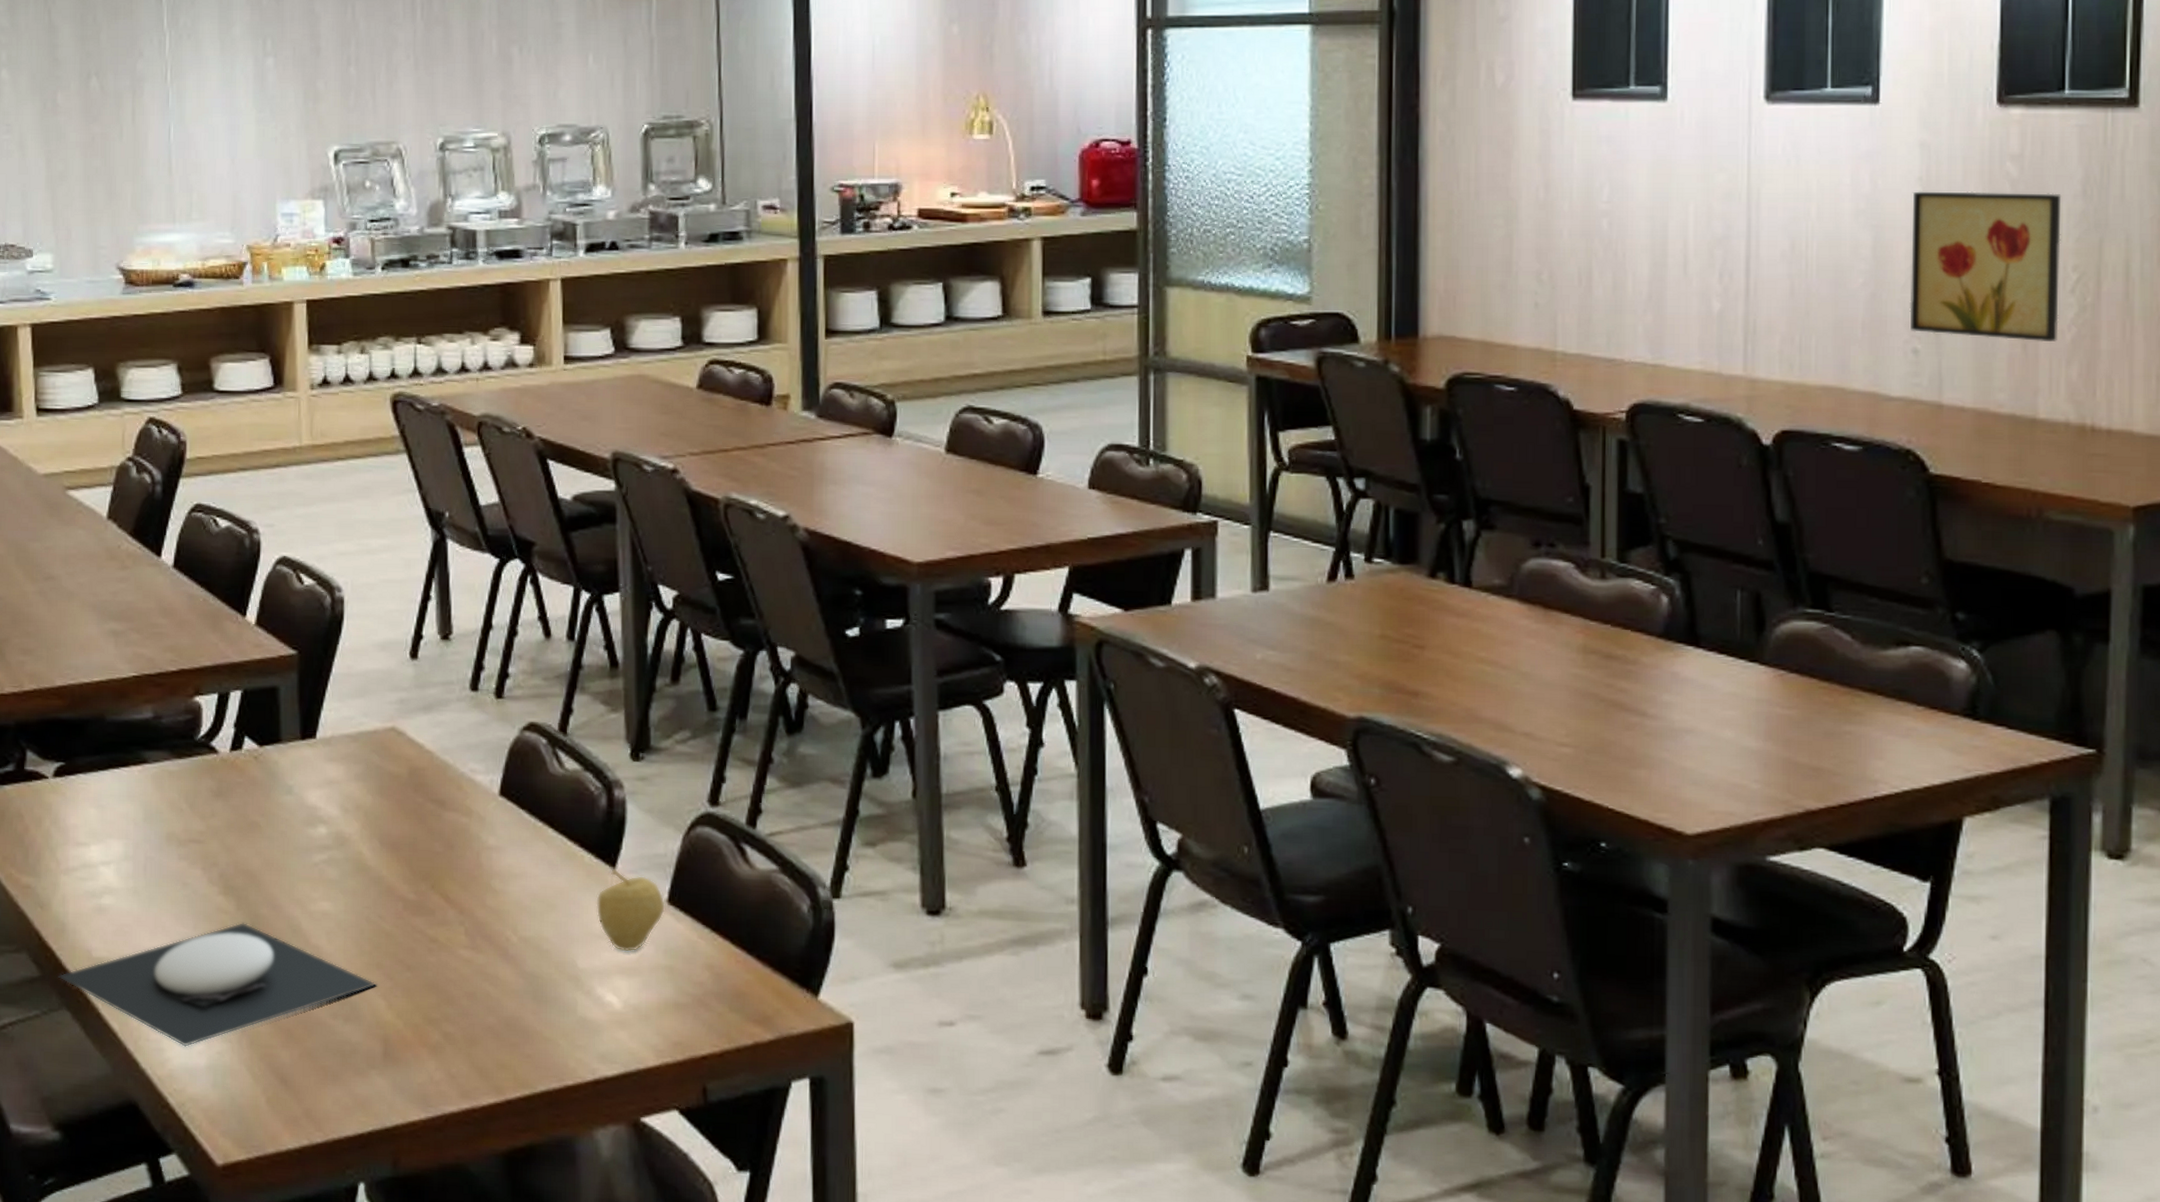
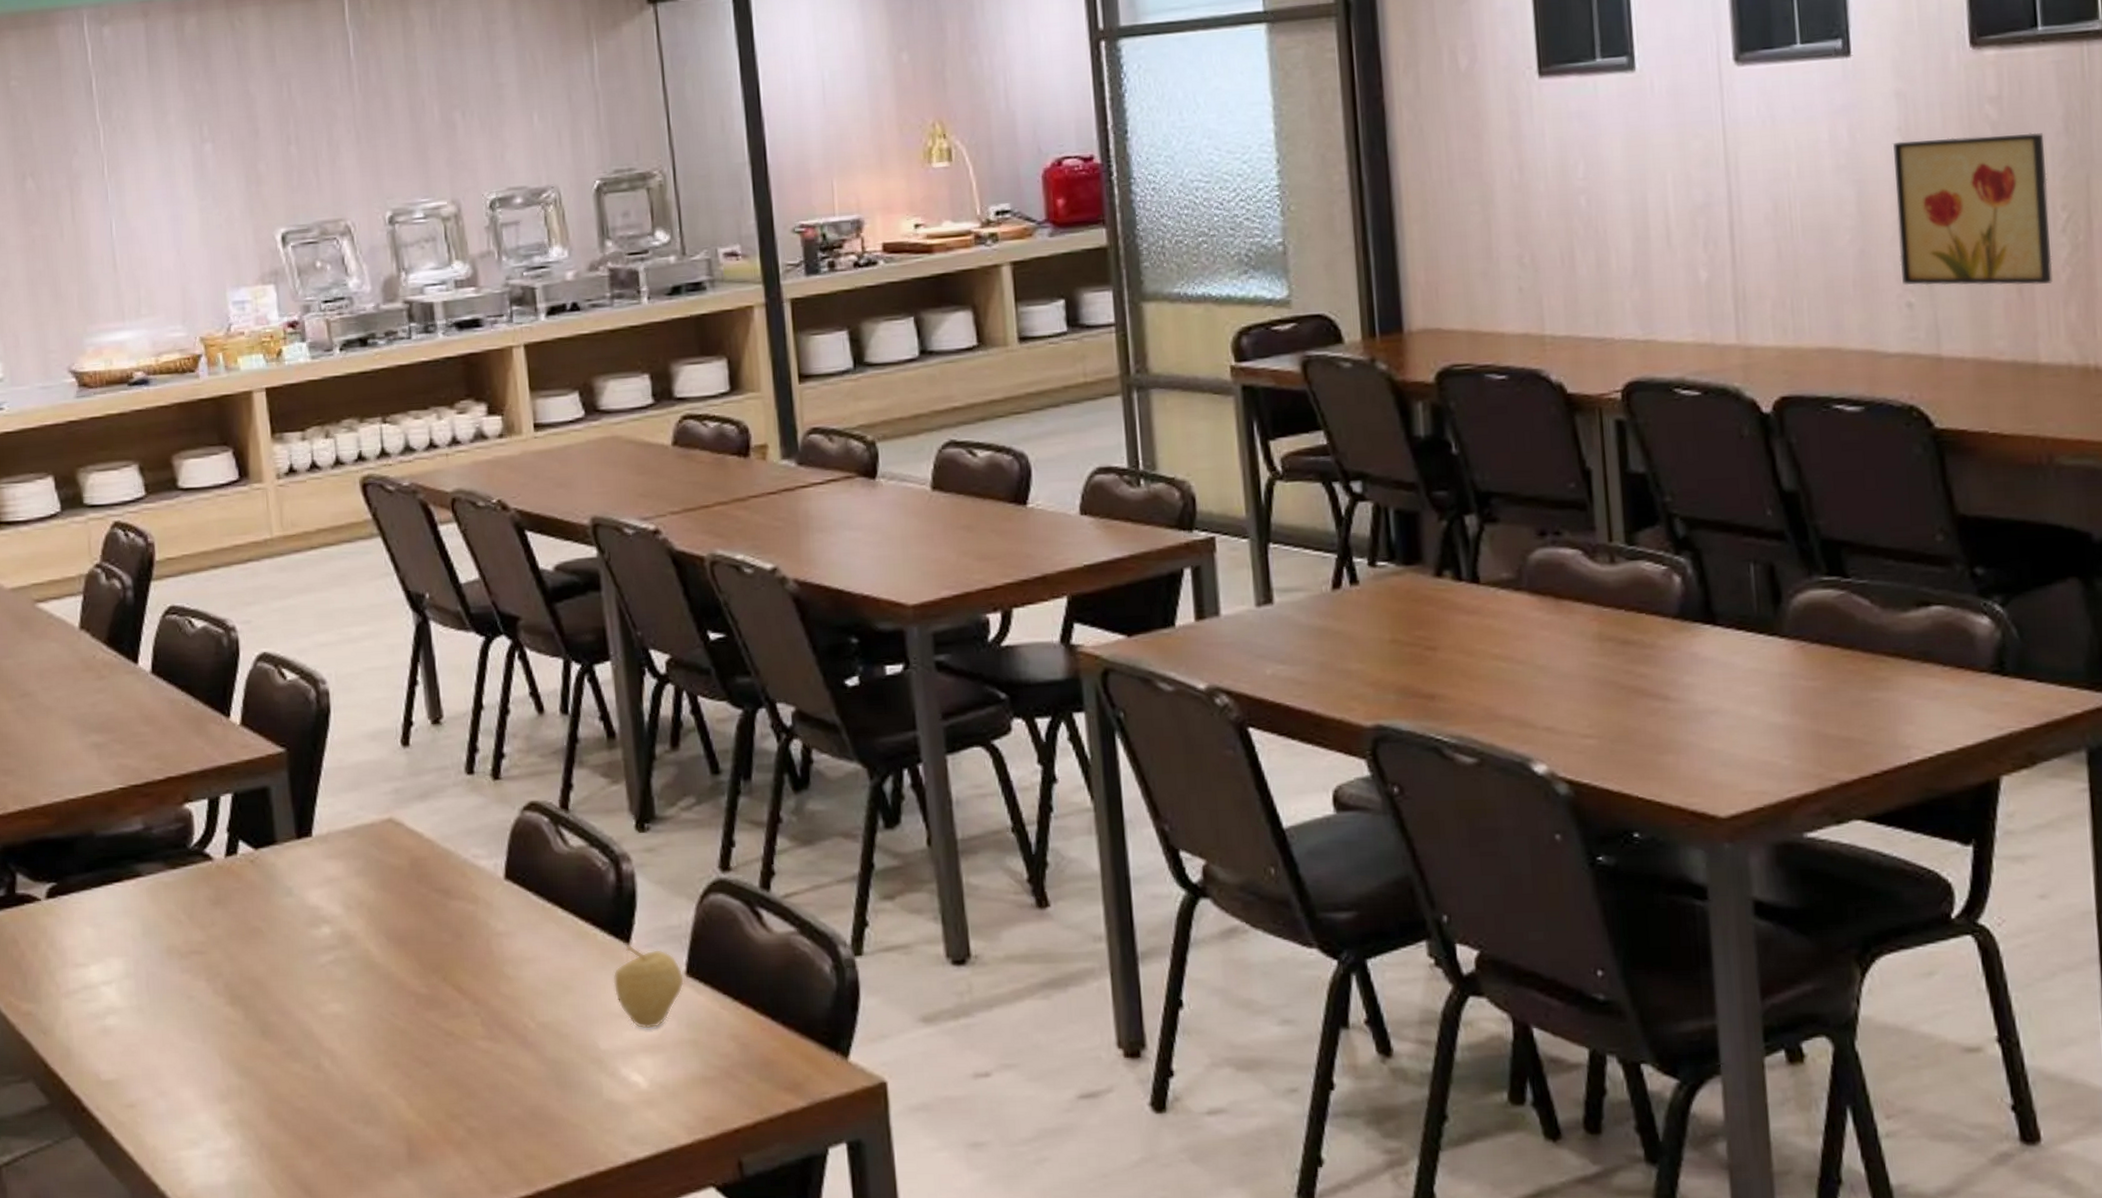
plate: present [57,922,377,1048] -> none [67,1031,396,1166]

